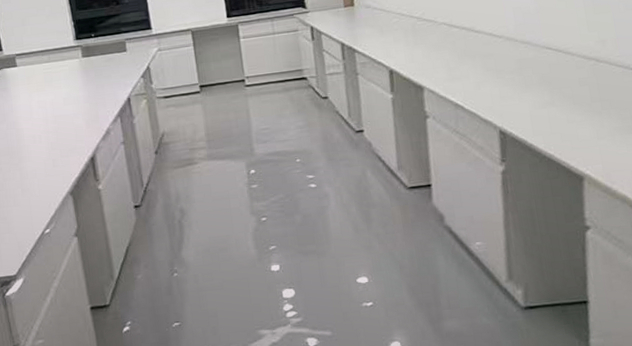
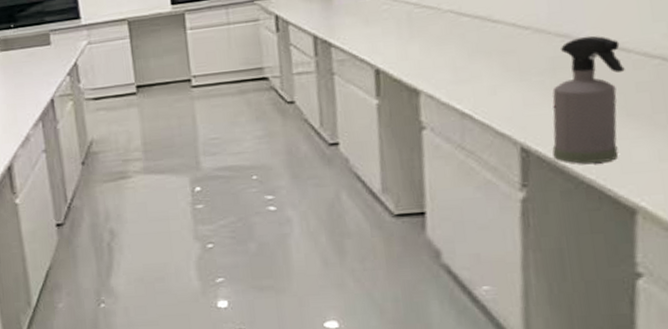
spray bottle: none [520,43,571,142] -> present [552,36,625,164]

